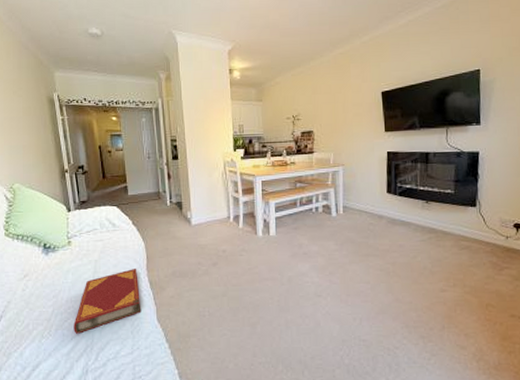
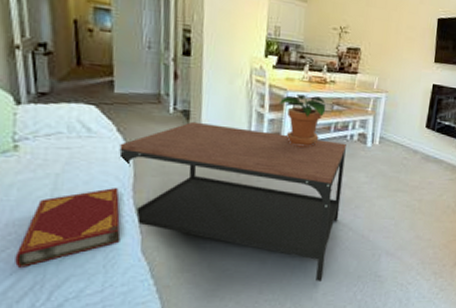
coffee table: none [135,210,315,345] -> present [119,121,346,281]
potted plant: none [250,177,290,223] -> present [280,94,326,148]

